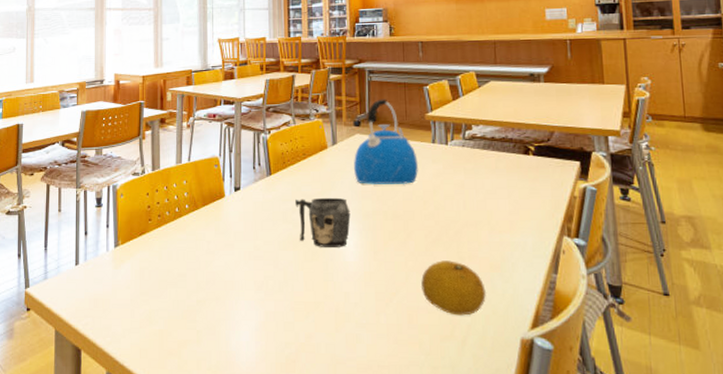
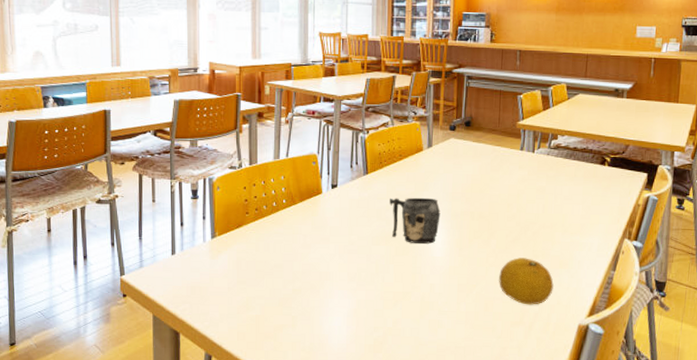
kettle: present [354,99,418,185] -> none [447,105,506,189]

